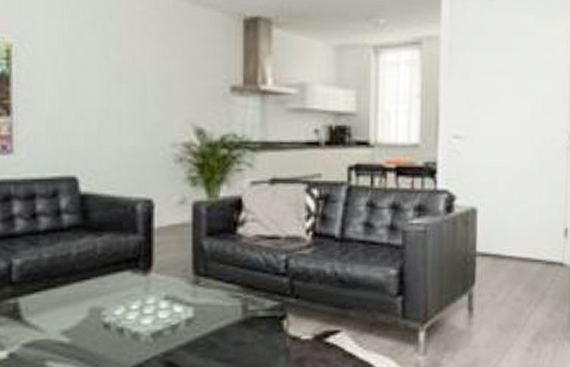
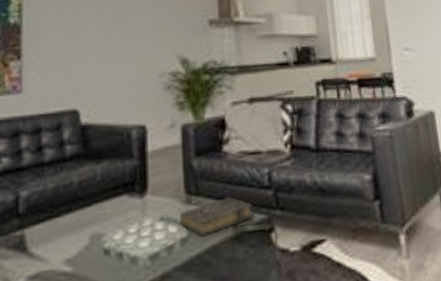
book: none [185,282,266,319] -> present [179,197,254,237]

